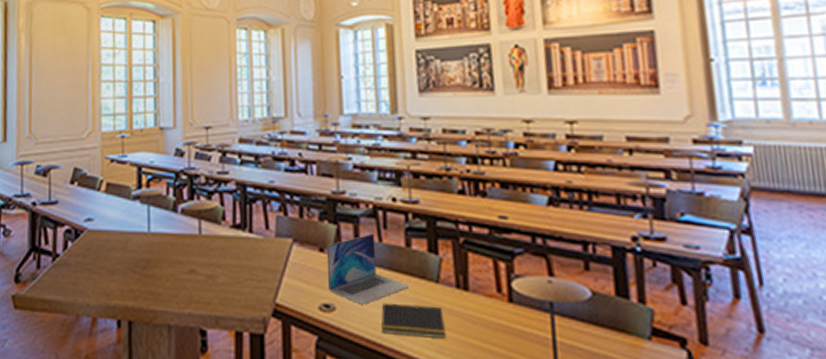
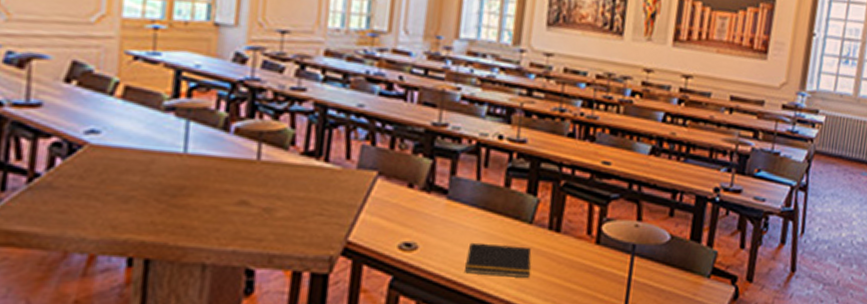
laptop: present [326,233,410,305] -> none [413,170,502,244]

